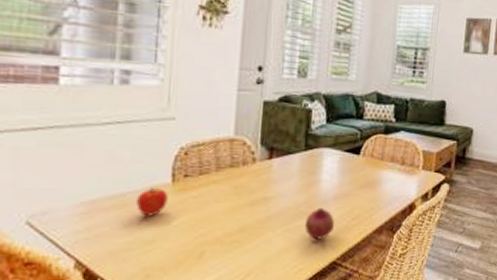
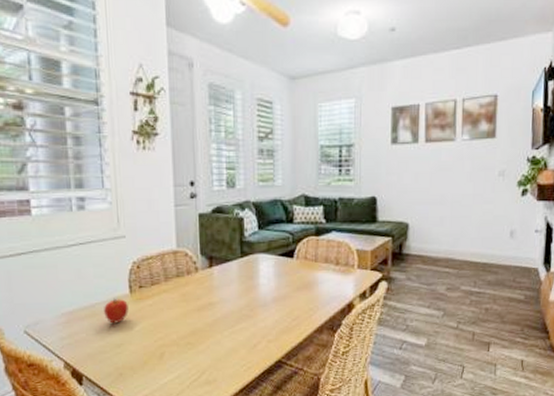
fruit: present [304,207,335,240] -> none [248,310,277,340]

